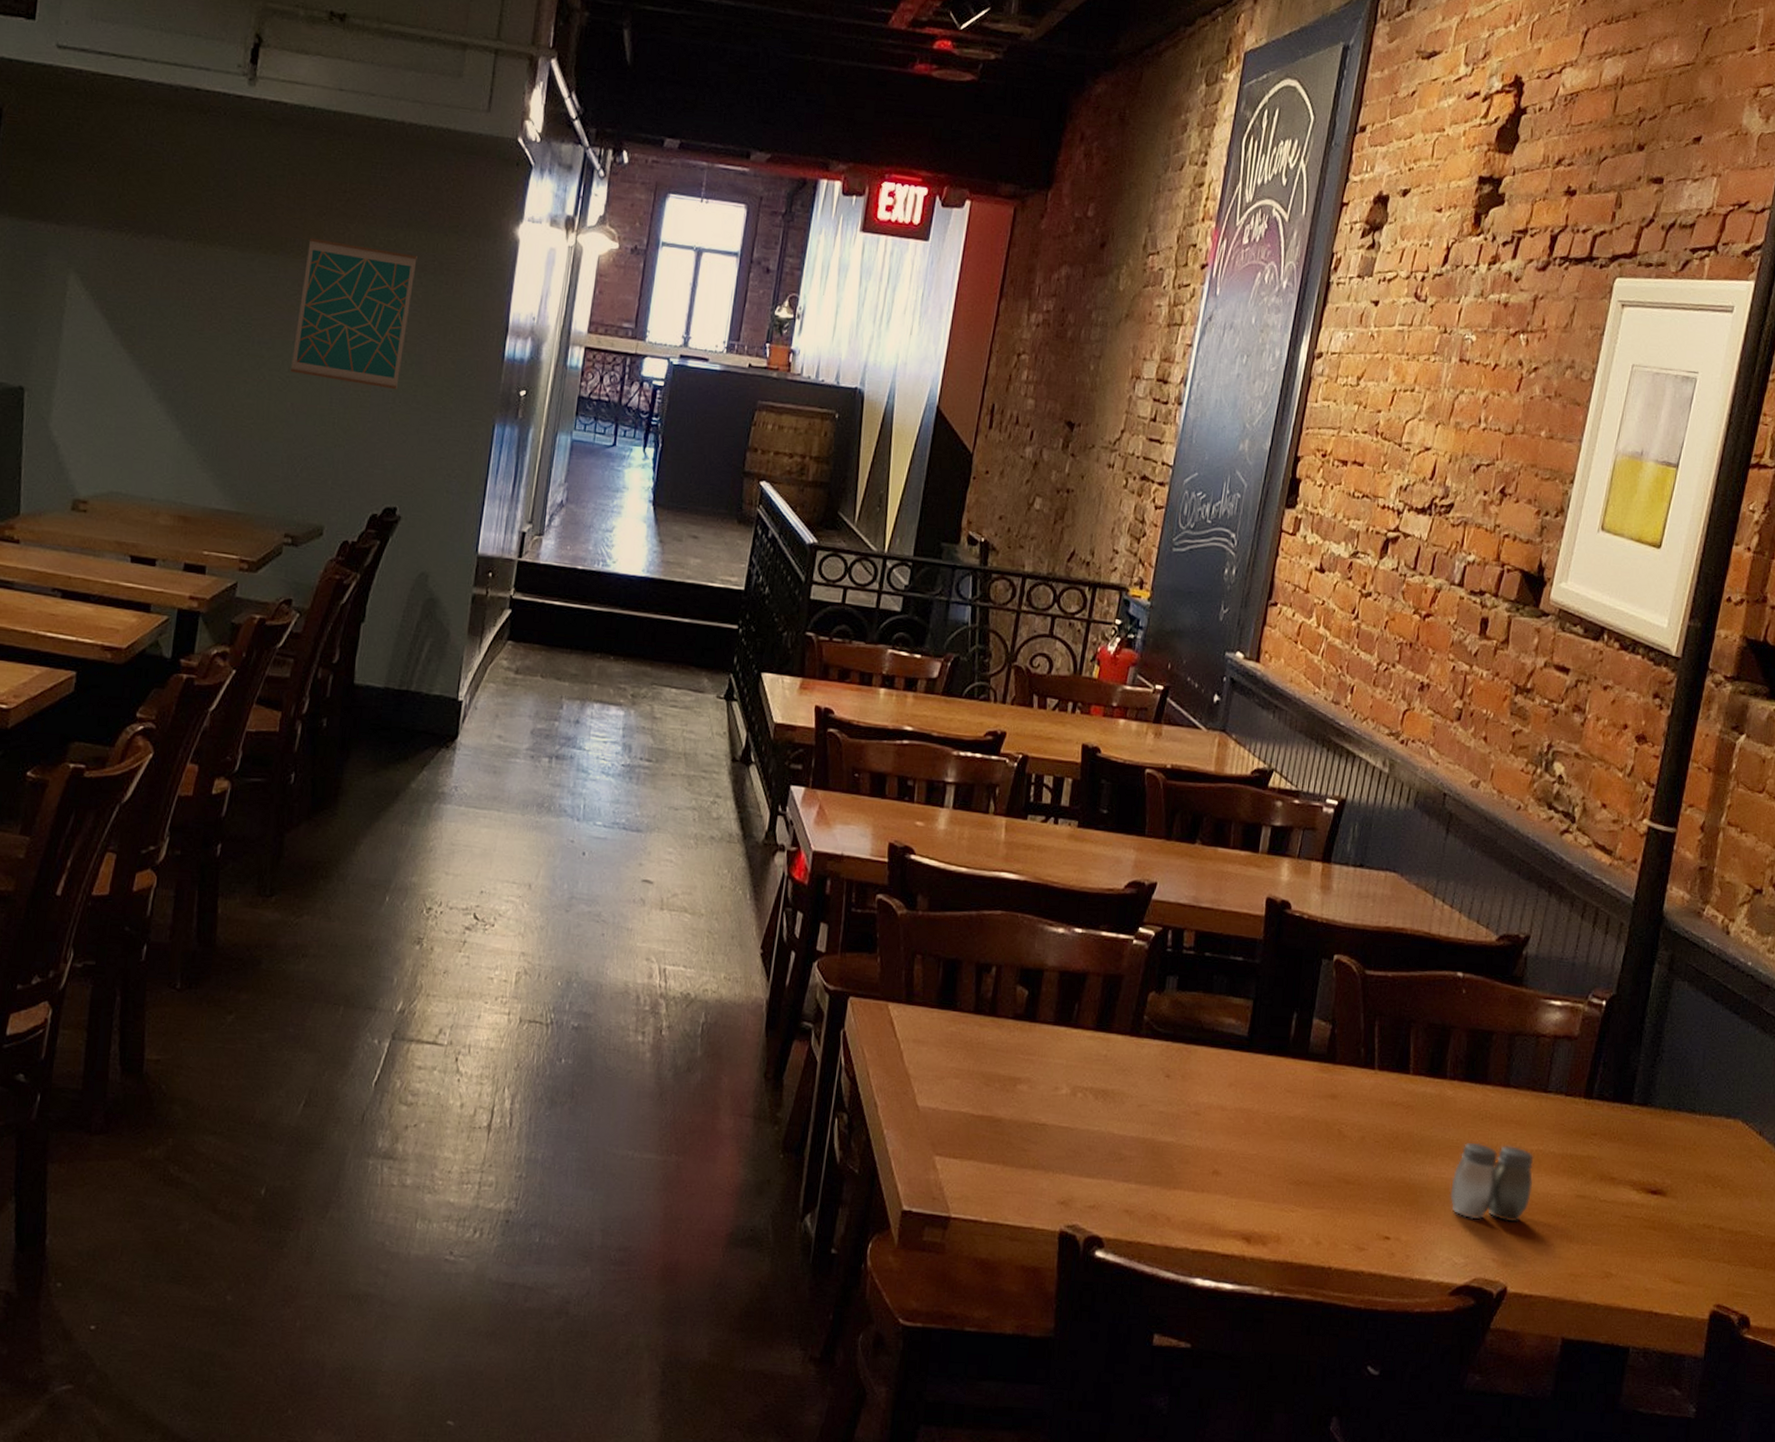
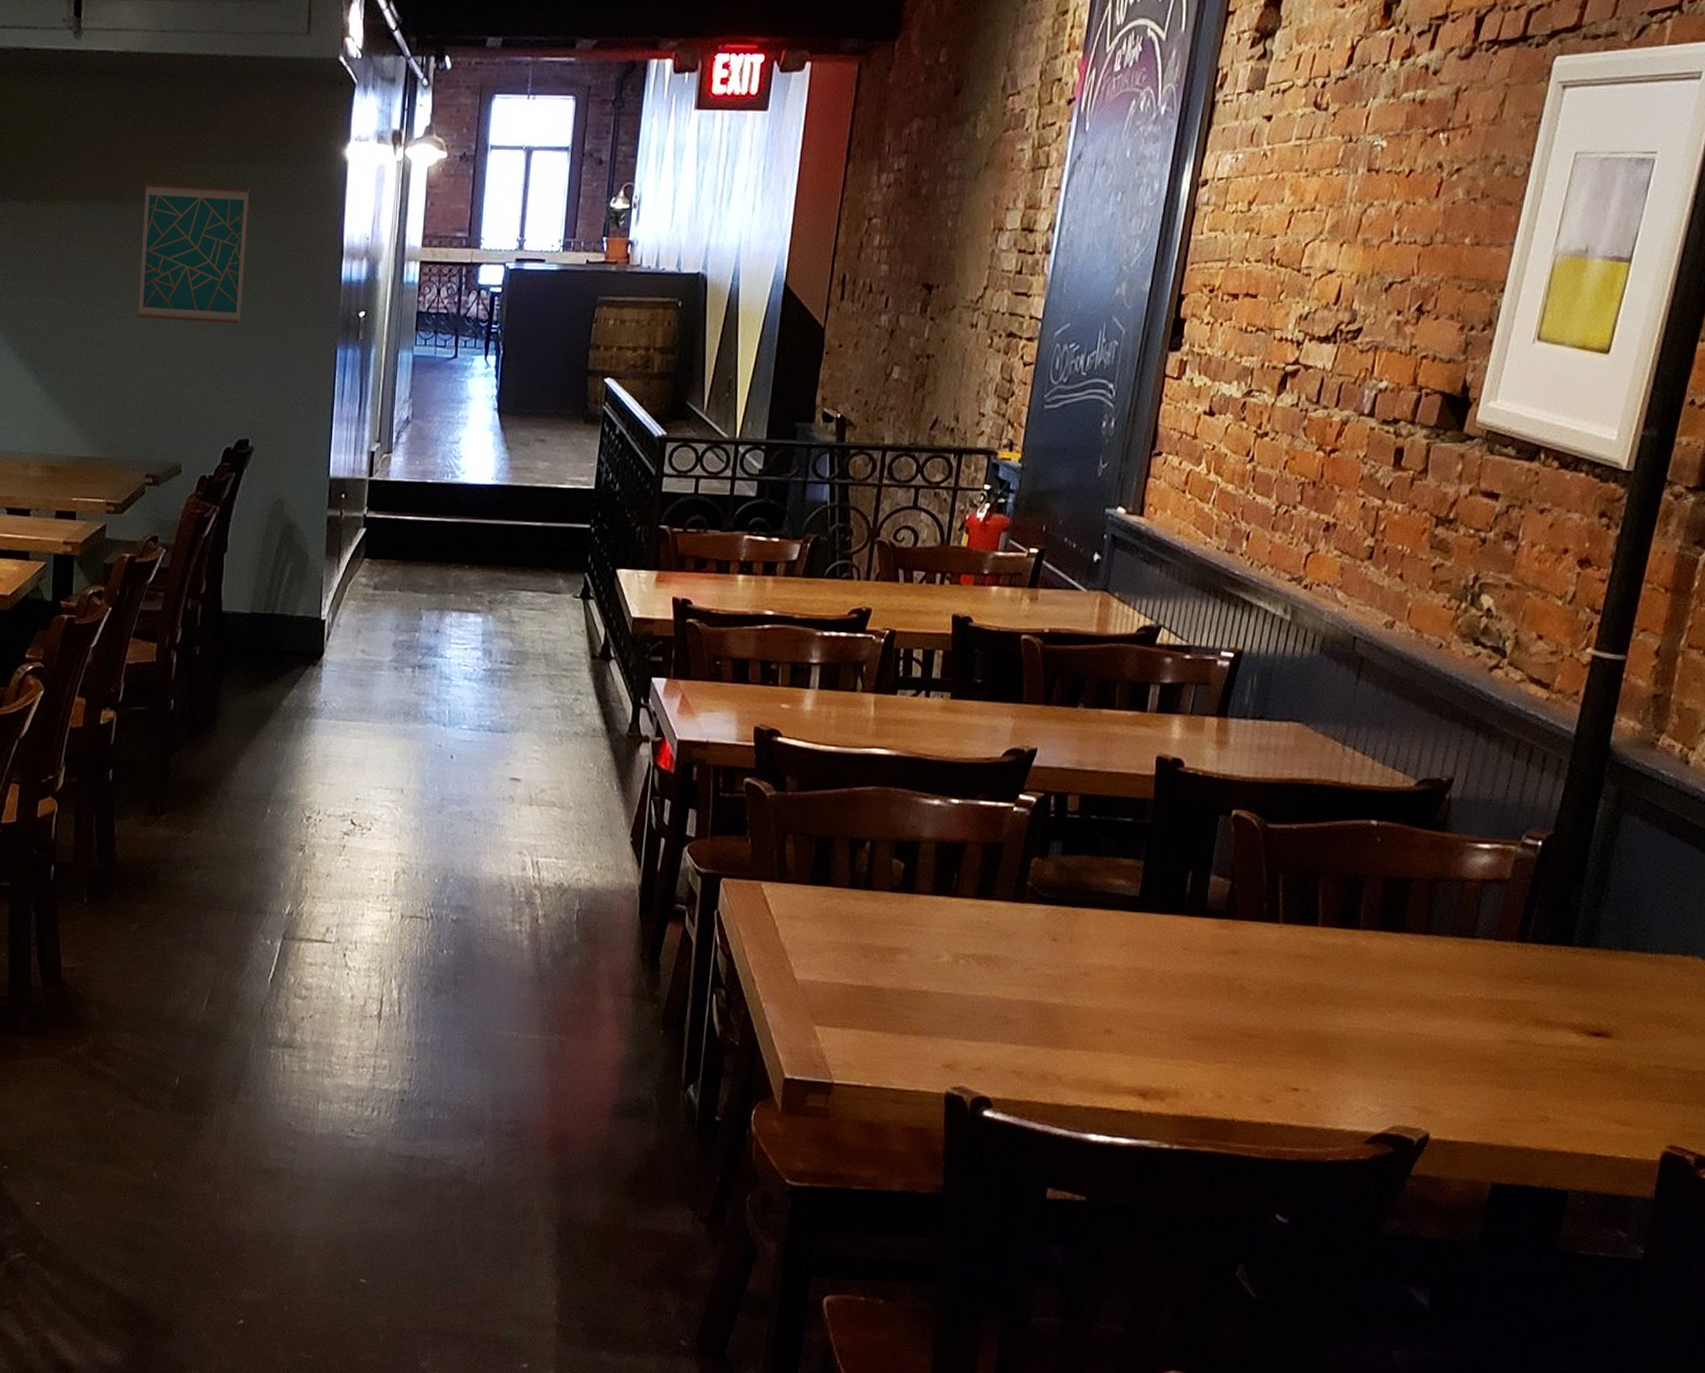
salt and pepper shaker: present [1450,1142,1534,1223] -> none [1364,991,1460,1070]

